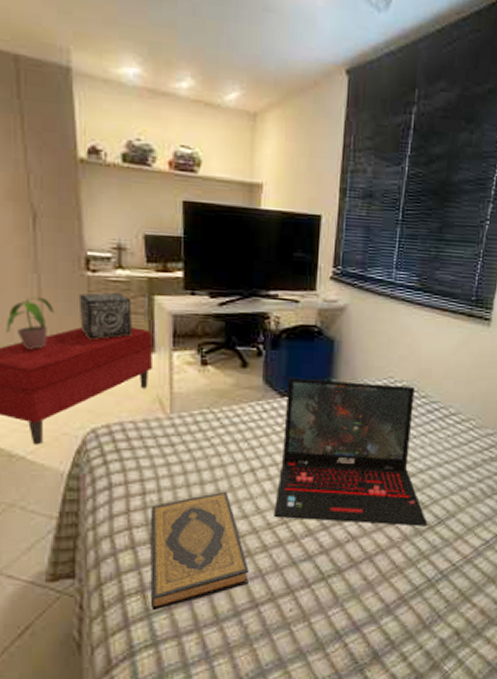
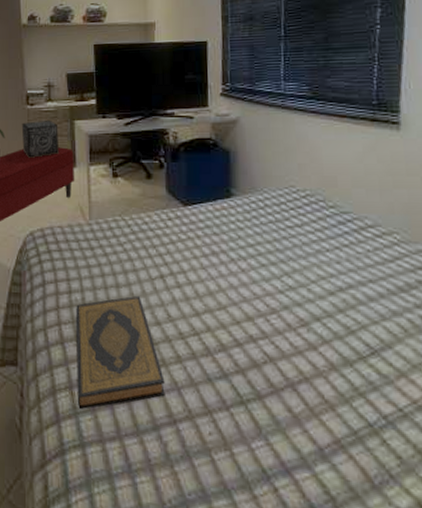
laptop: present [274,377,428,526] -> none [185,187,358,356]

